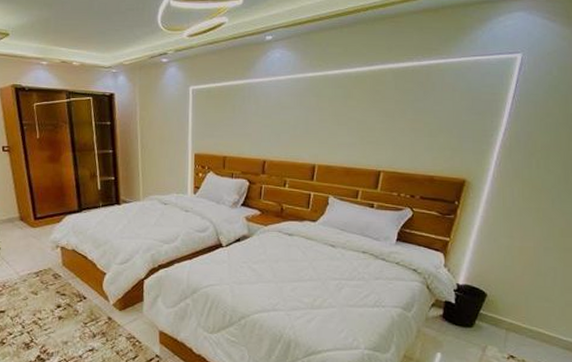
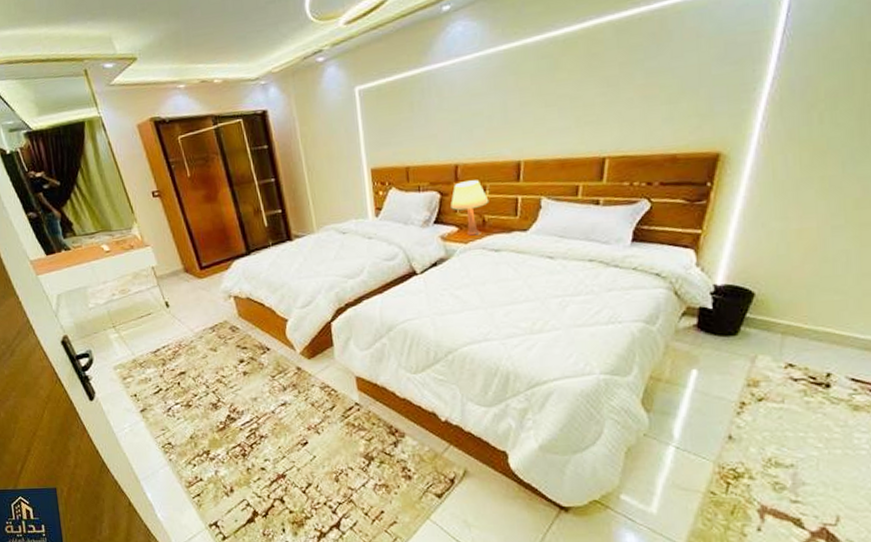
table lamp: none [257,173,288,220] -> present [450,180,489,236]

